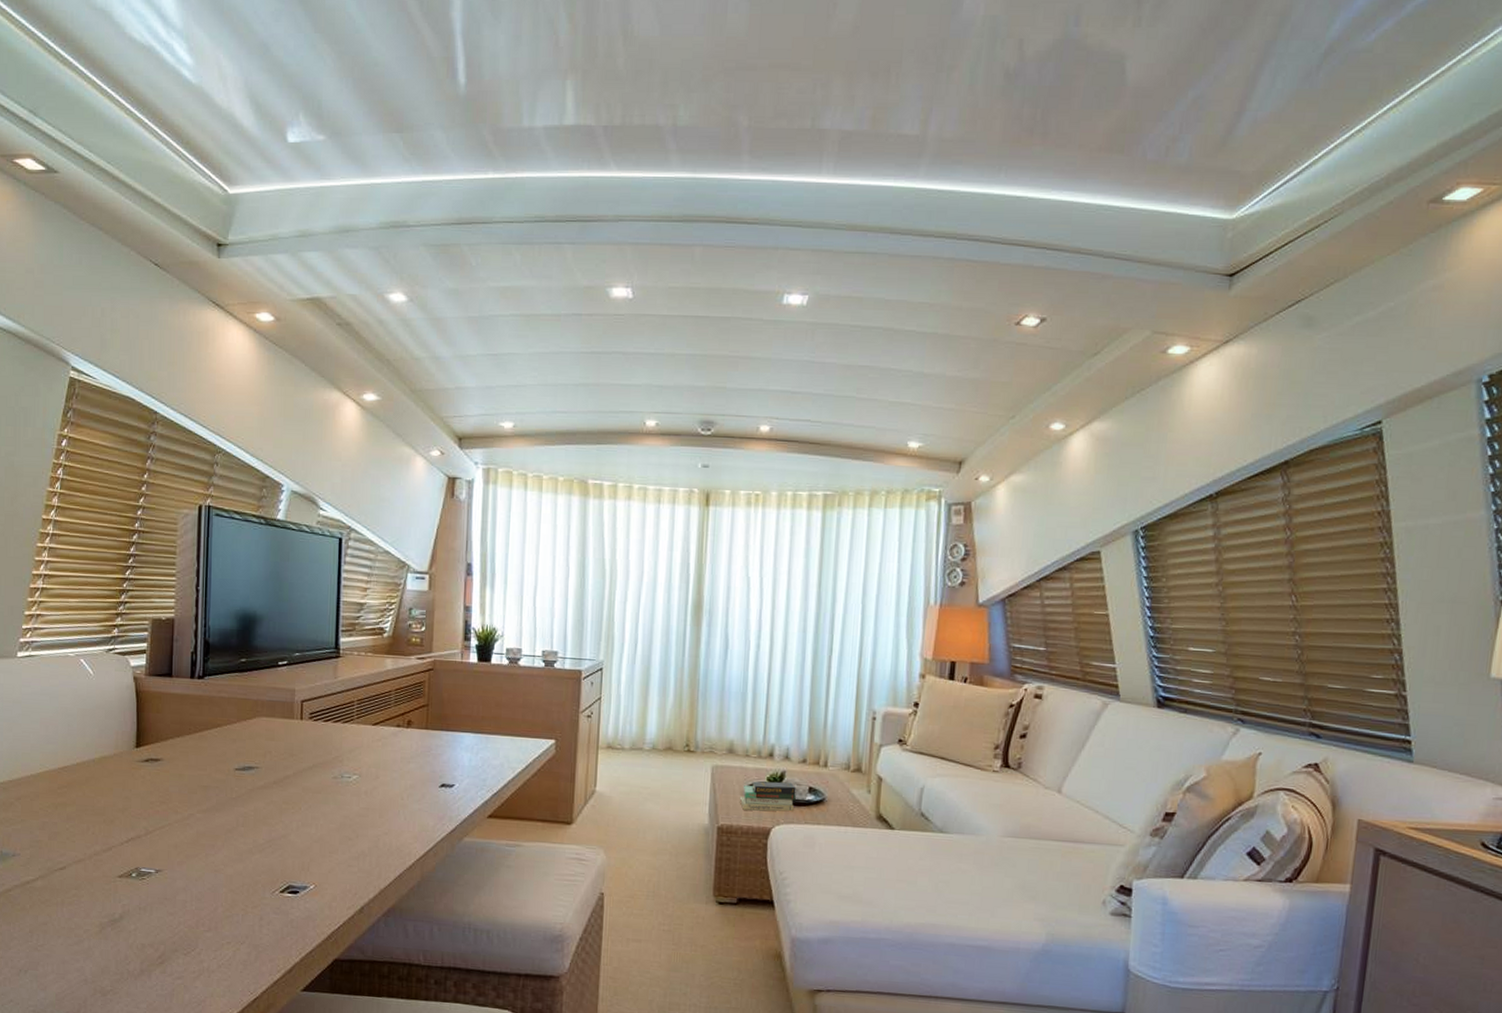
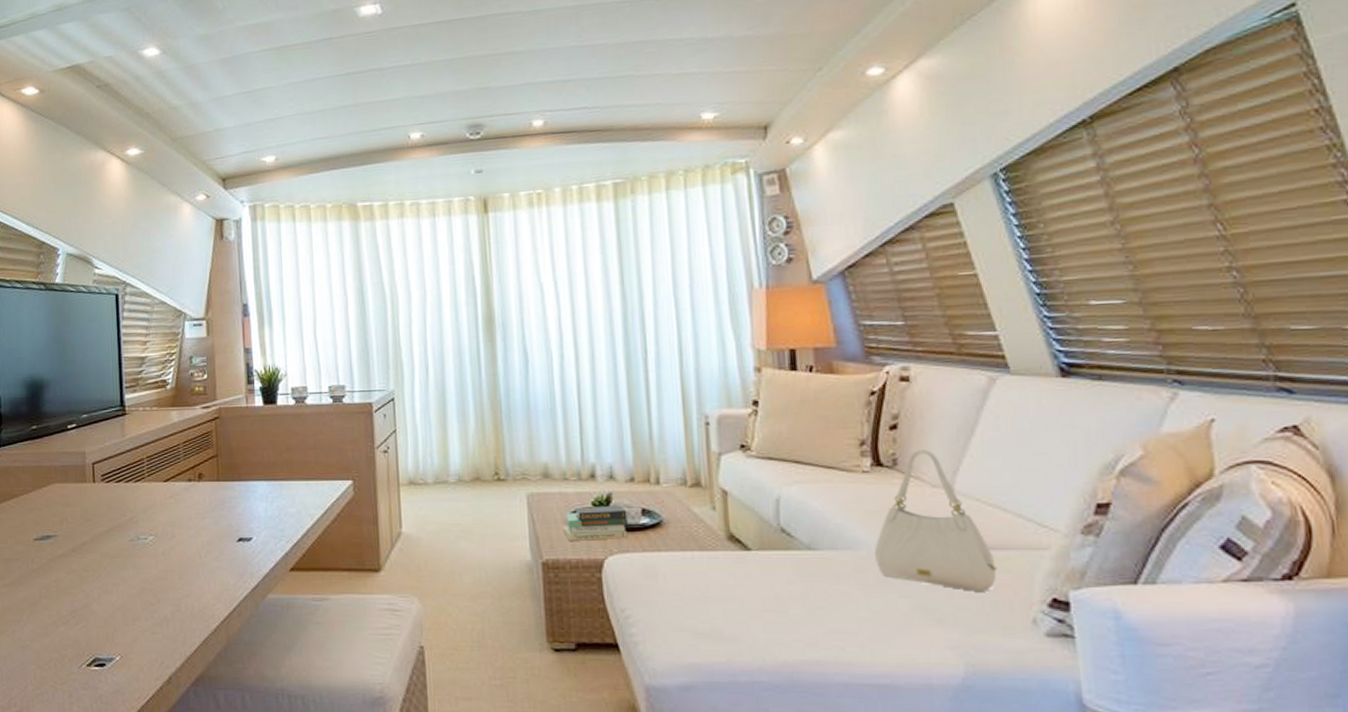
handbag: none [992,756,1083,876] -> present [875,449,997,591]

